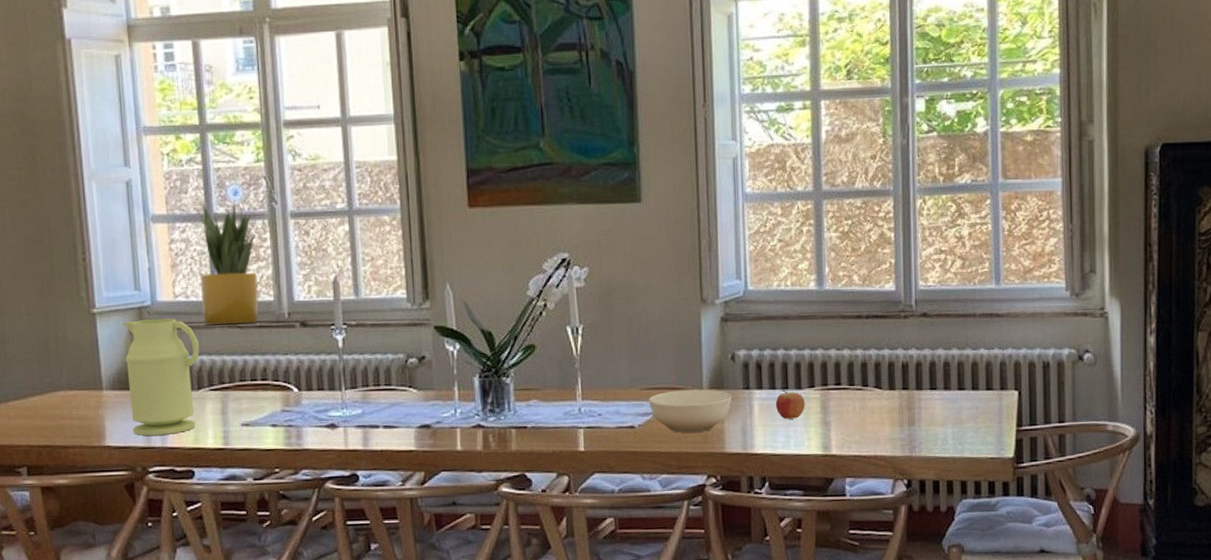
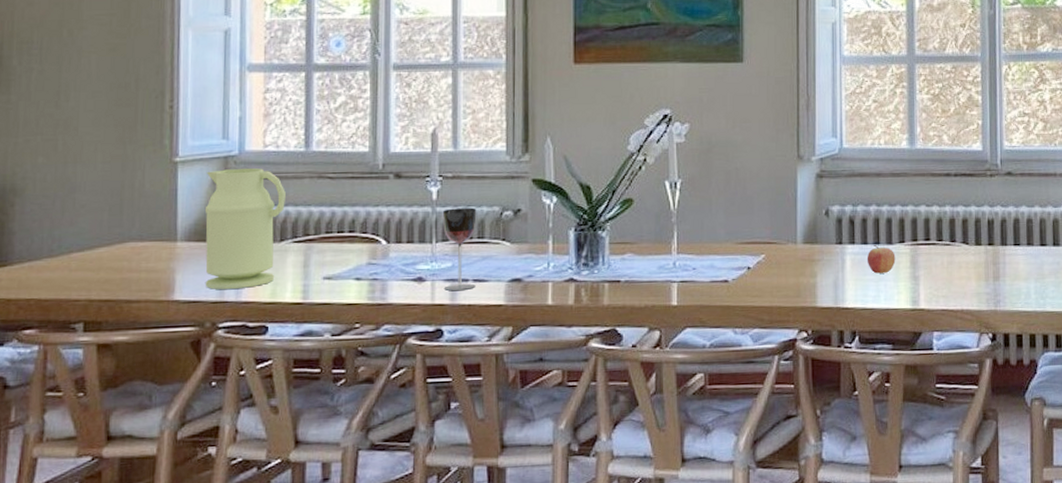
planter: present [193,198,259,326] -> none [292,49,357,176]
wineglass: none [349,355,386,437] -> present [442,207,477,291]
bowl: present [648,389,732,433] -> none [743,244,825,287]

